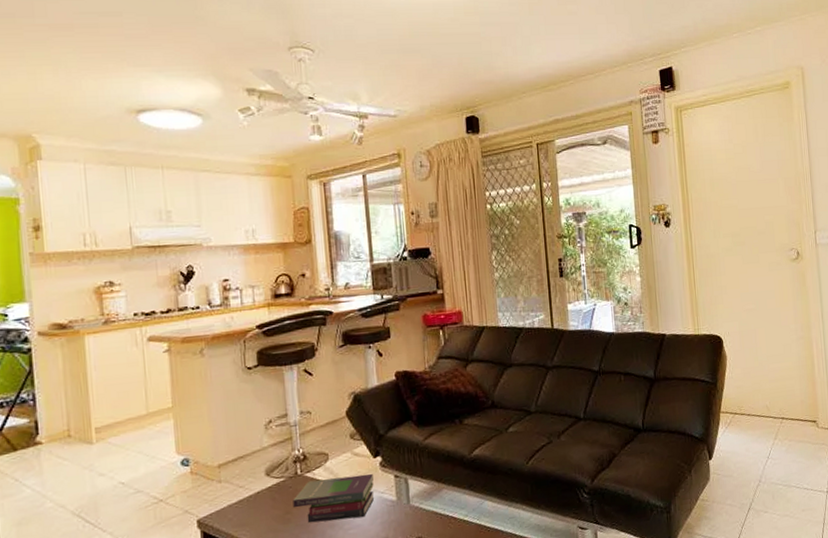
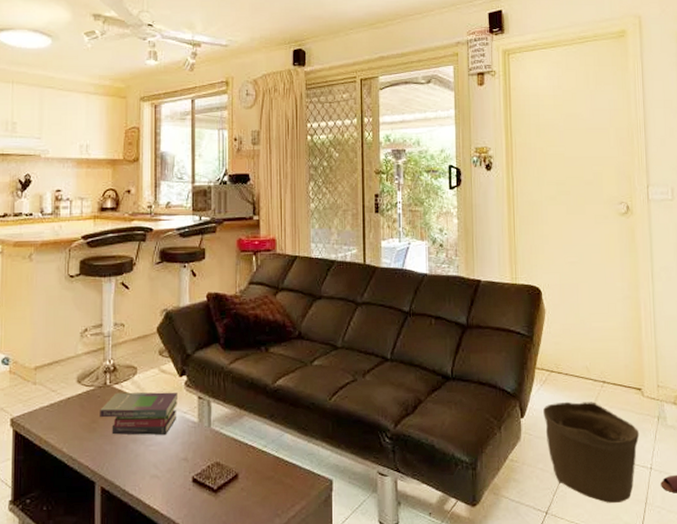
basket: none [729,437,816,528] -> present [543,401,640,503]

